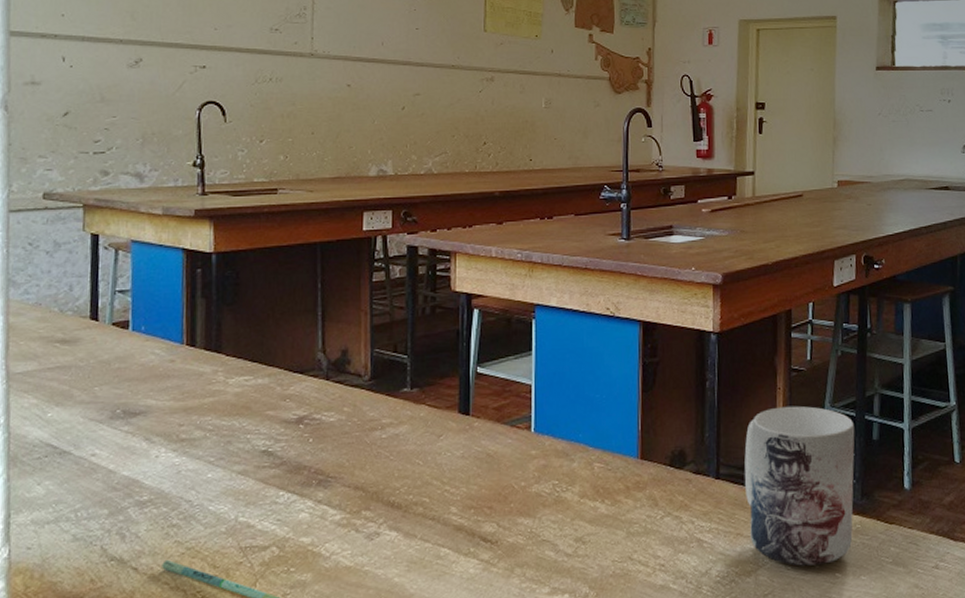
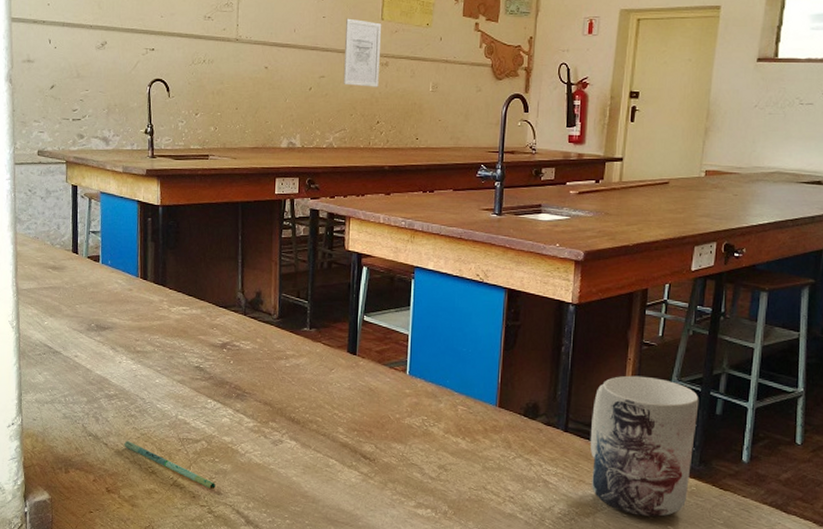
wall art: none [442,30,485,105] -> present [343,18,382,87]

